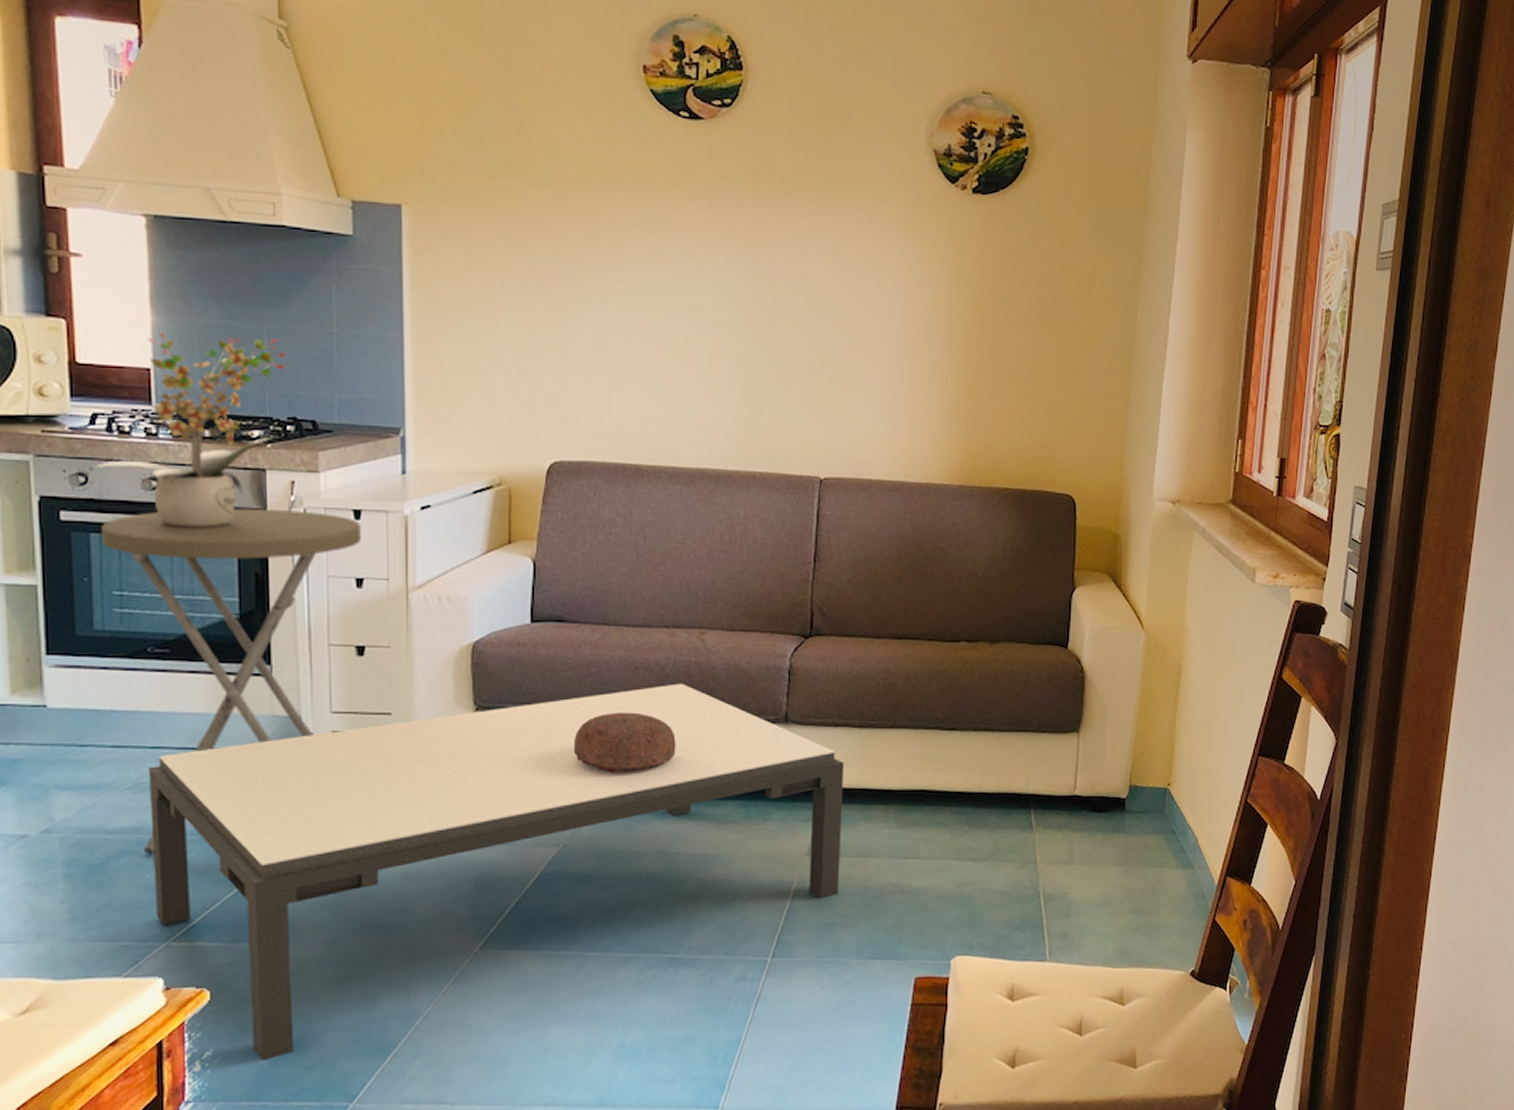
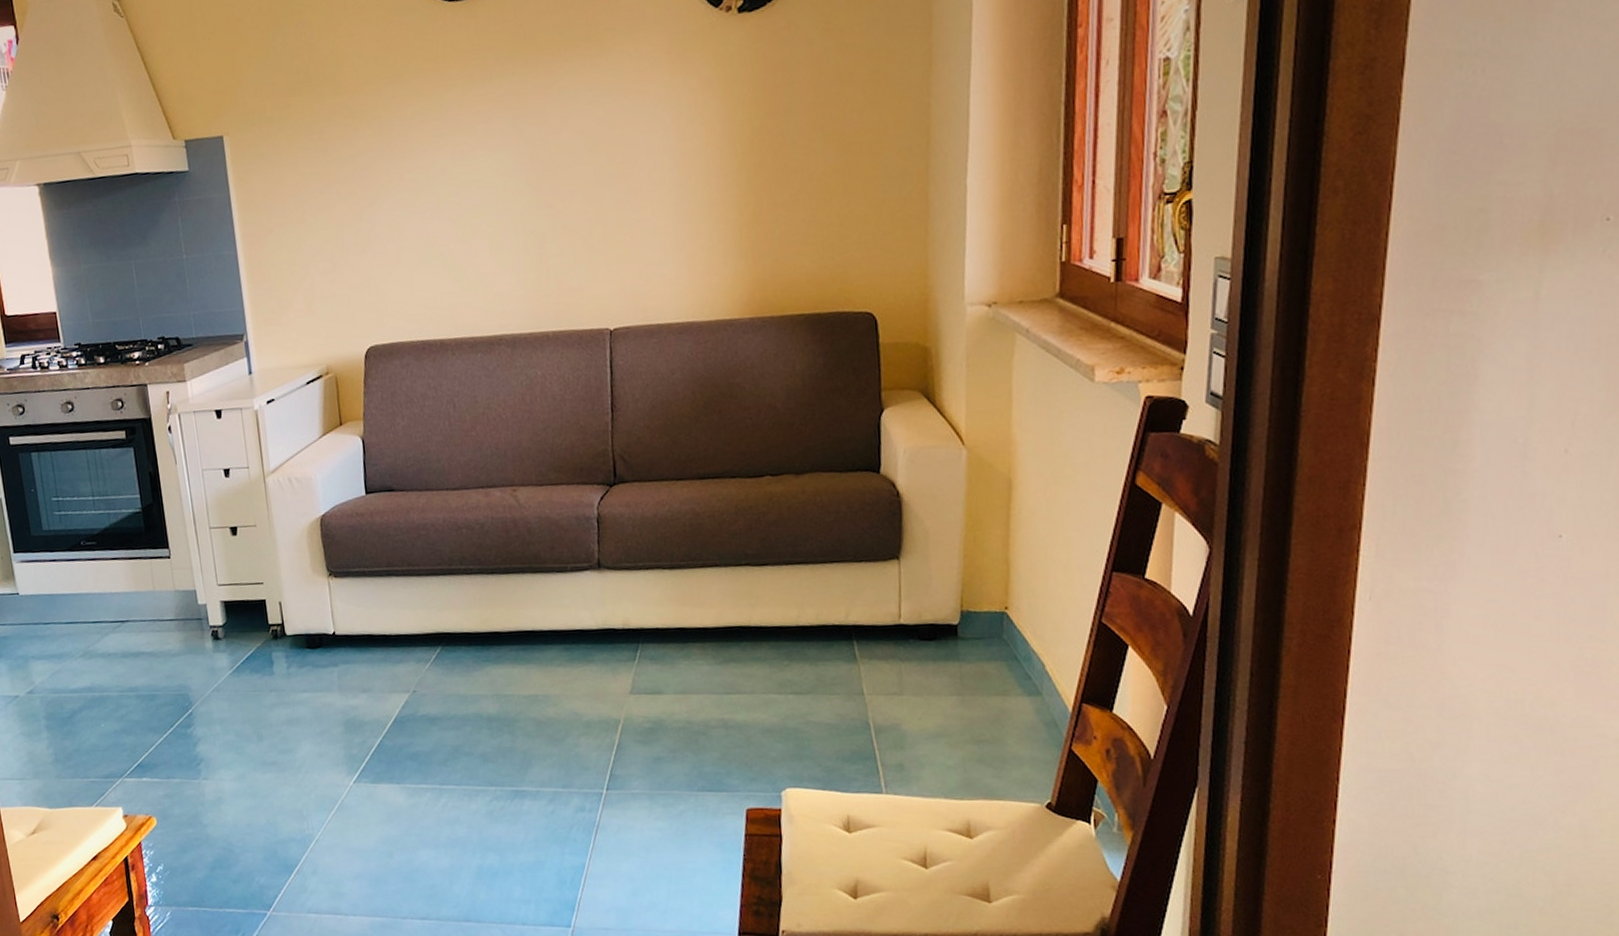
potted plant: present [95,332,285,527] -> none [28,271,151,441]
side table: present [102,508,361,855] -> none [38,415,224,709]
coffee table: present [148,683,844,1061] -> none [92,538,664,875]
decorative bowl: present [573,712,676,773] -> none [412,568,502,625]

